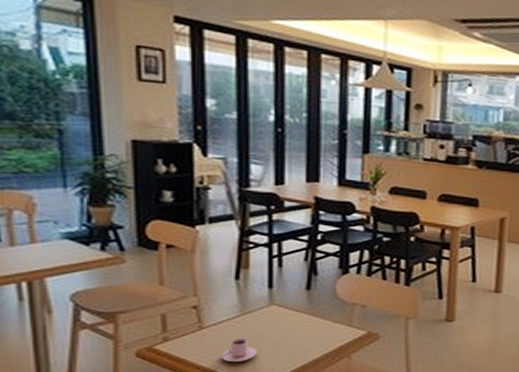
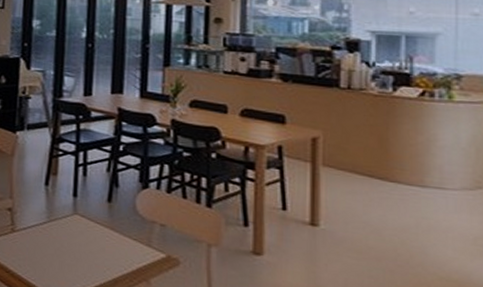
teacup: present [218,339,257,362] -> none [25,246,60,271]

